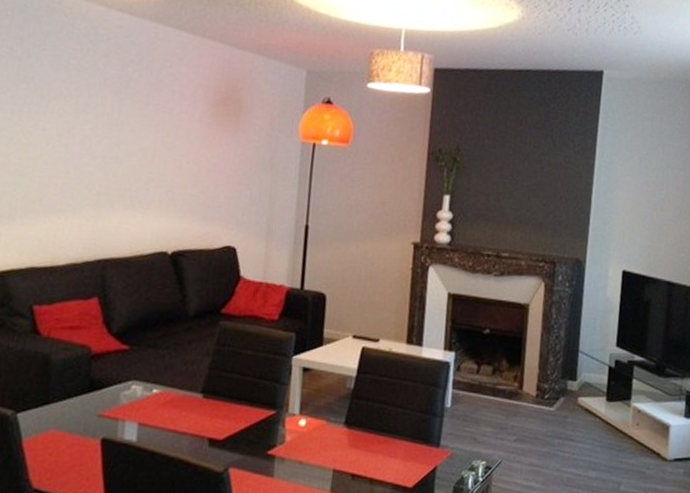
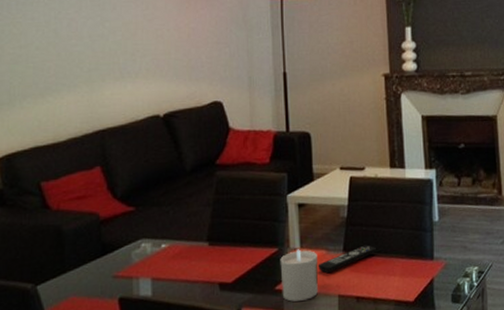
candle: none [274,415,317,470] -> present [280,249,318,302]
remote control: none [315,421,380,444] -> present [317,245,376,273]

